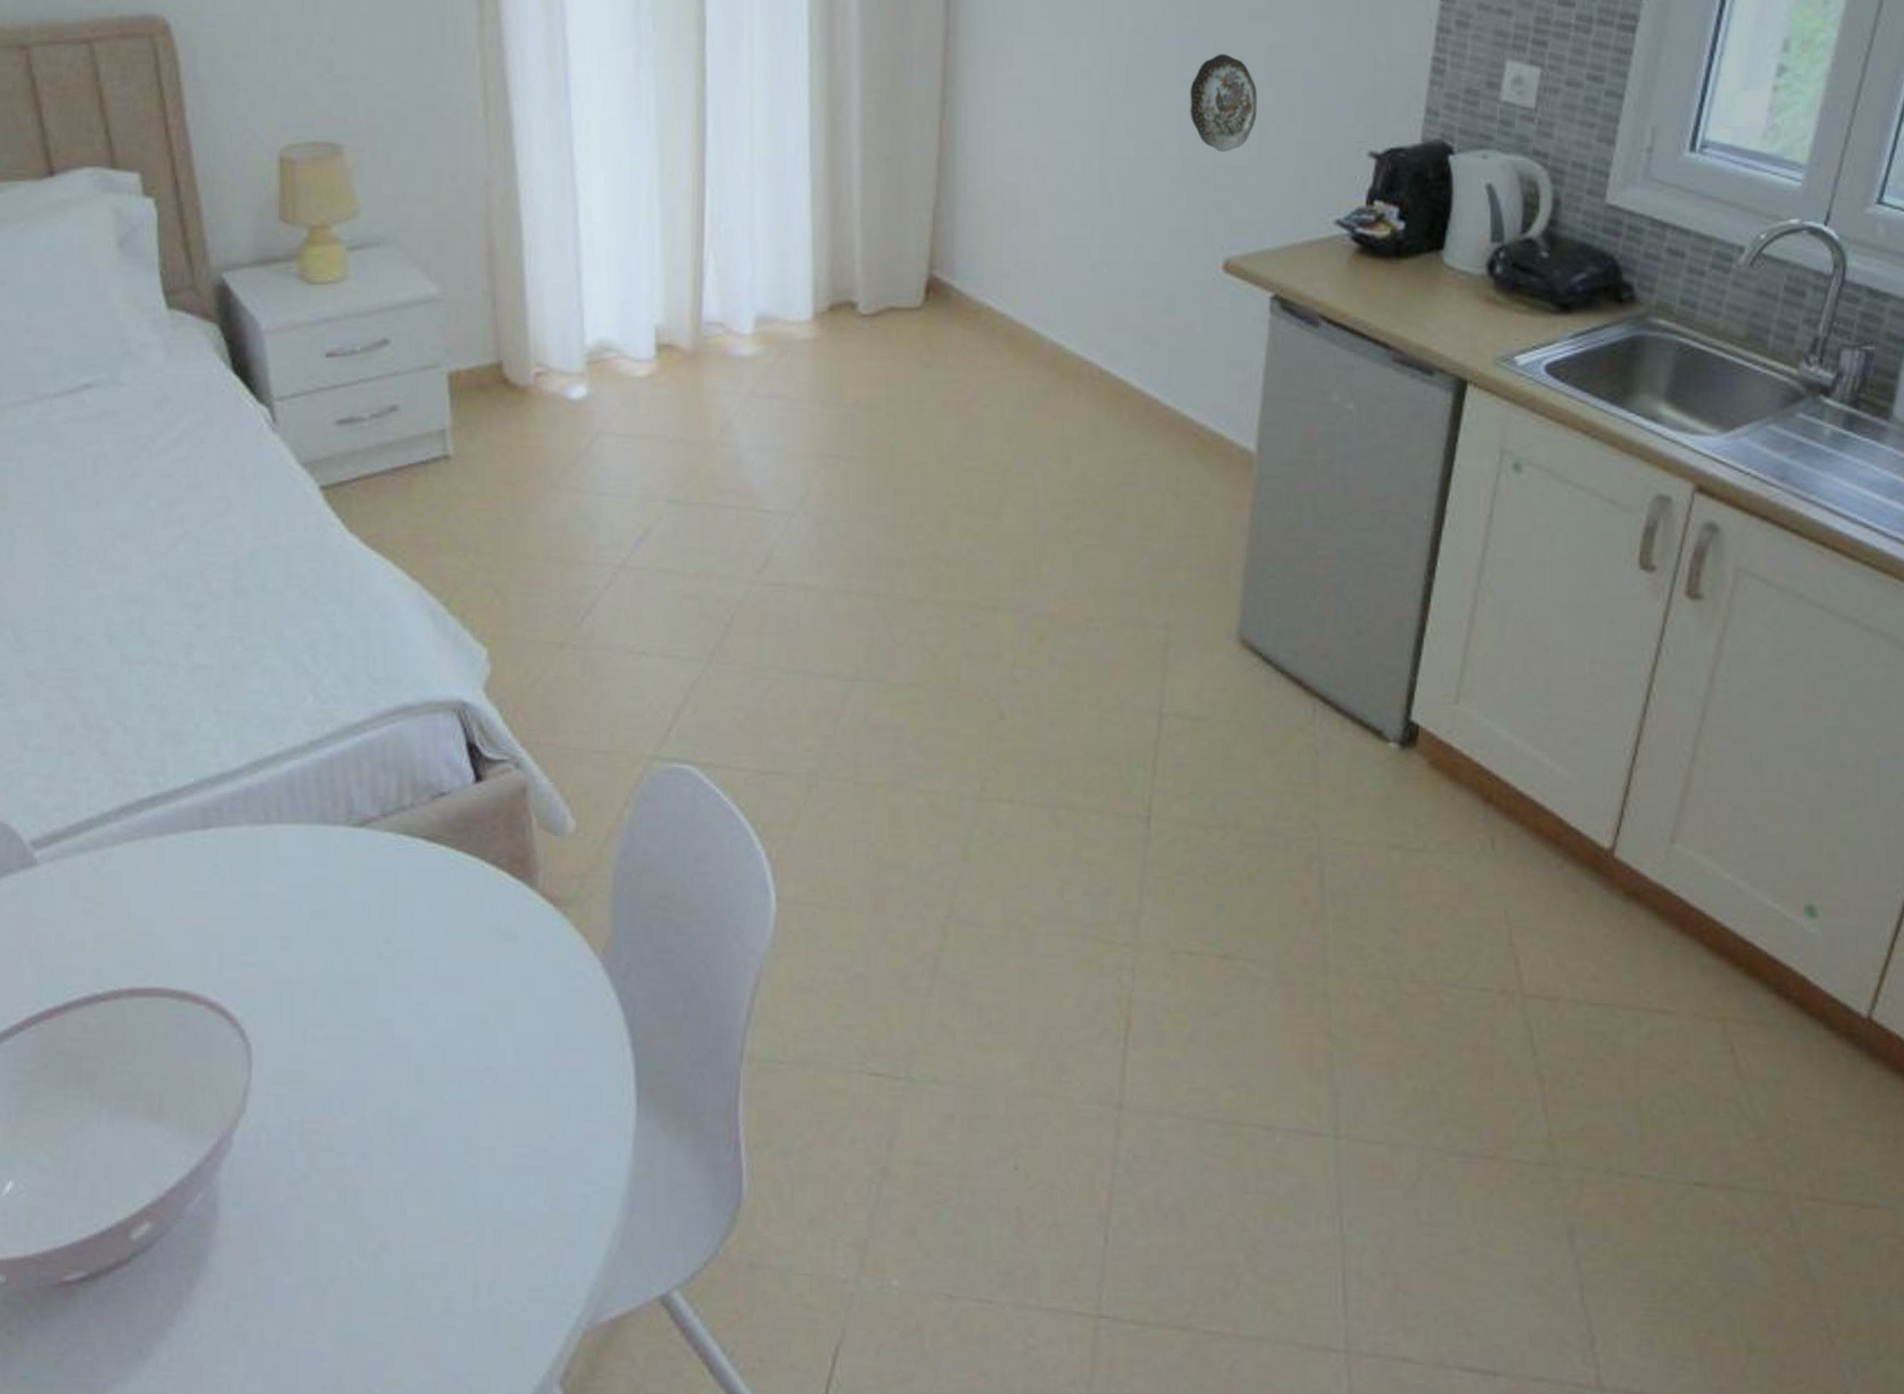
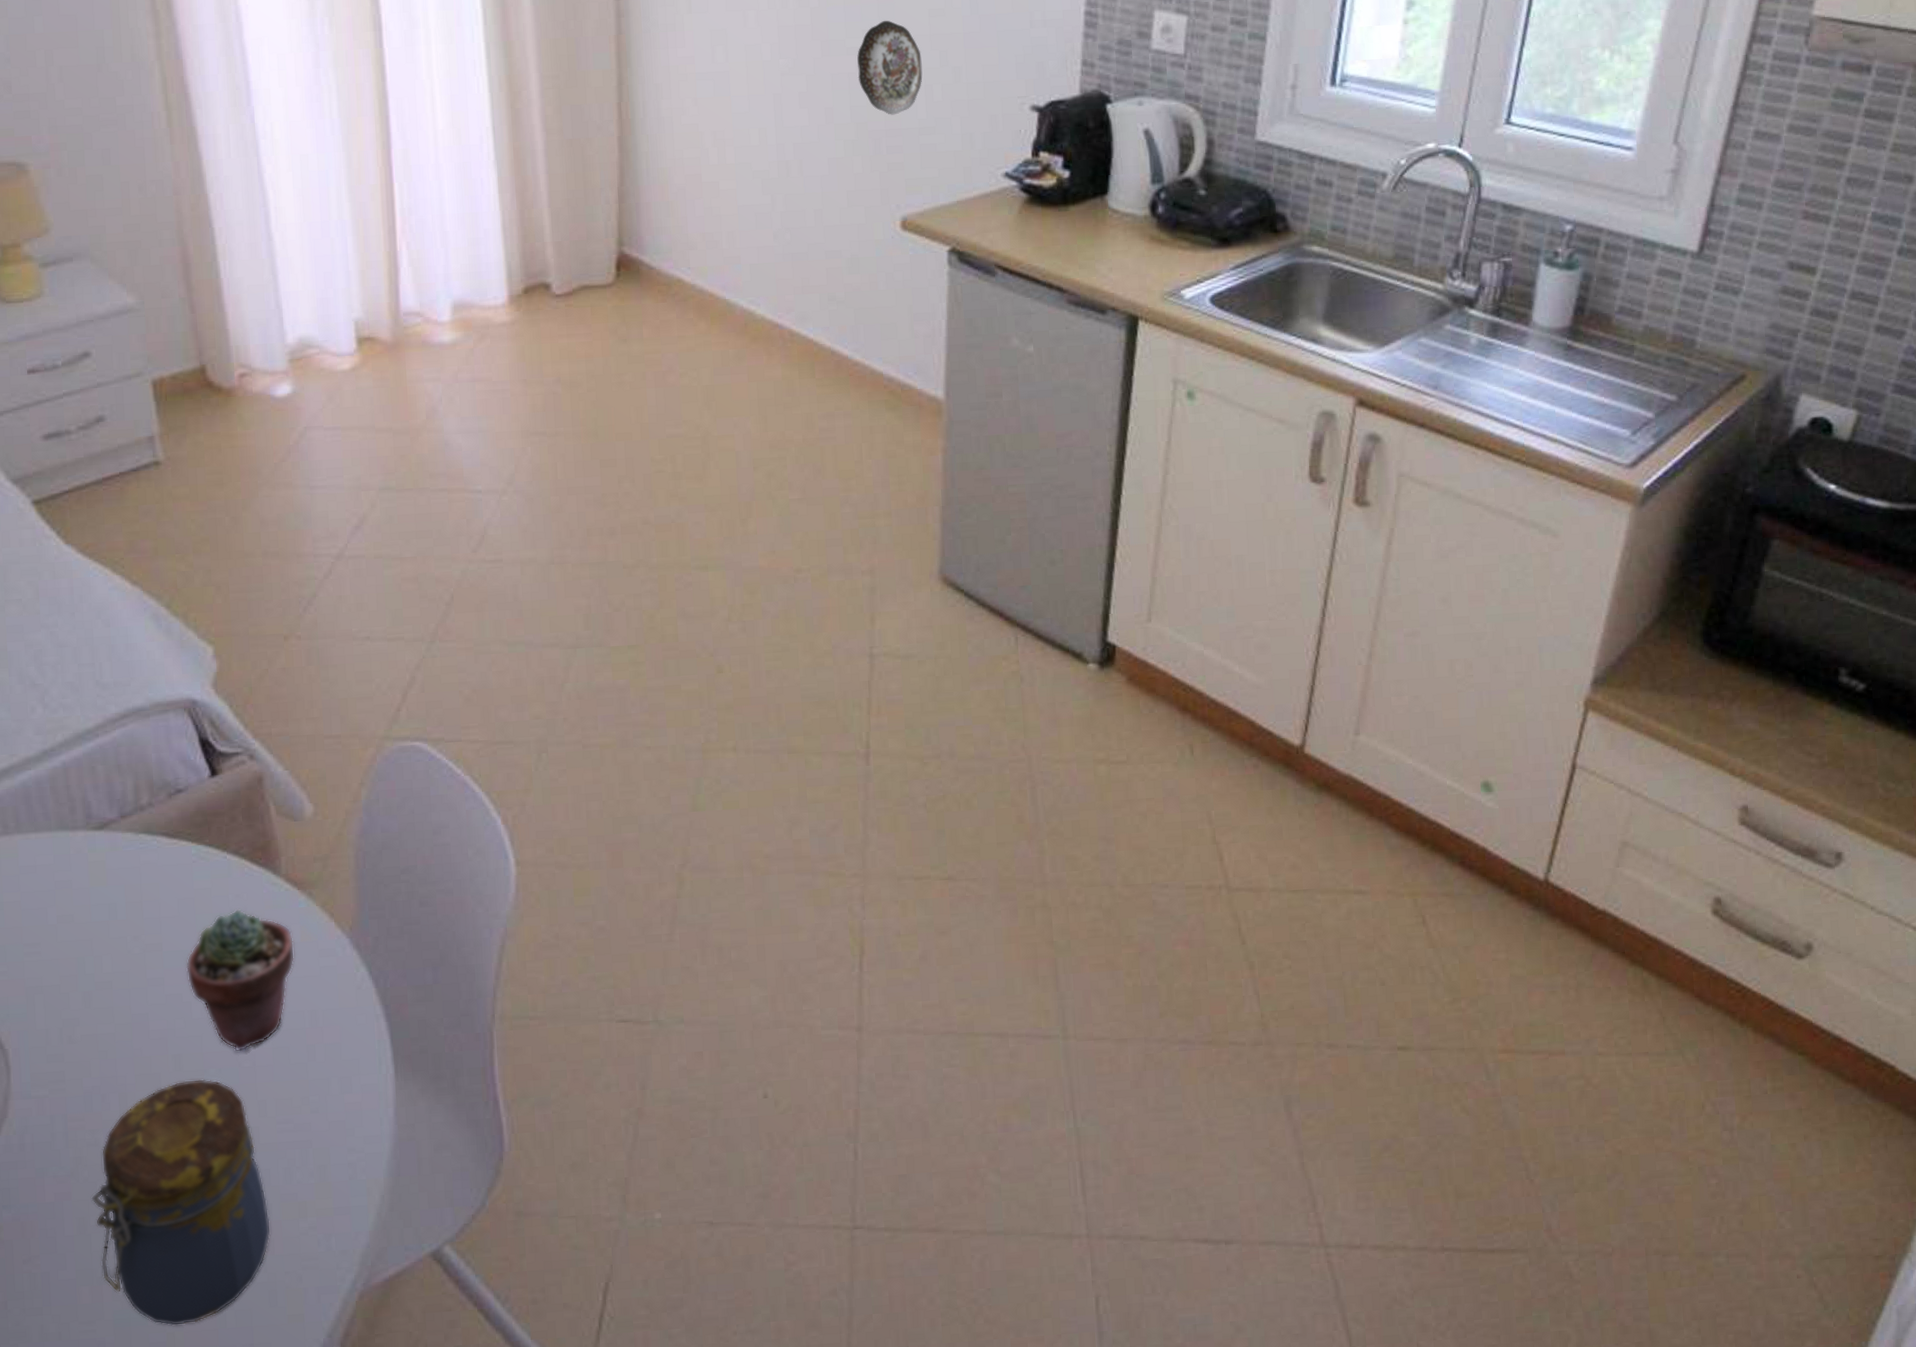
jar: none [322,1092,499,1346] -> present [91,1078,271,1326]
potted succulent: none [435,921,546,1068] -> present [186,909,295,1052]

